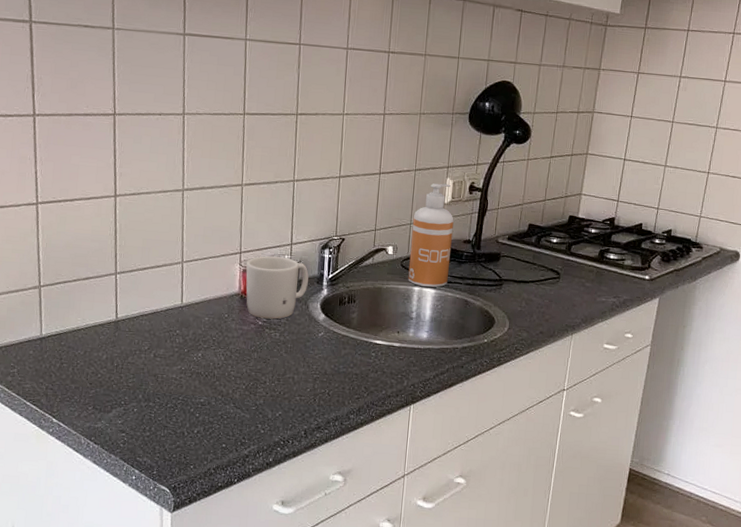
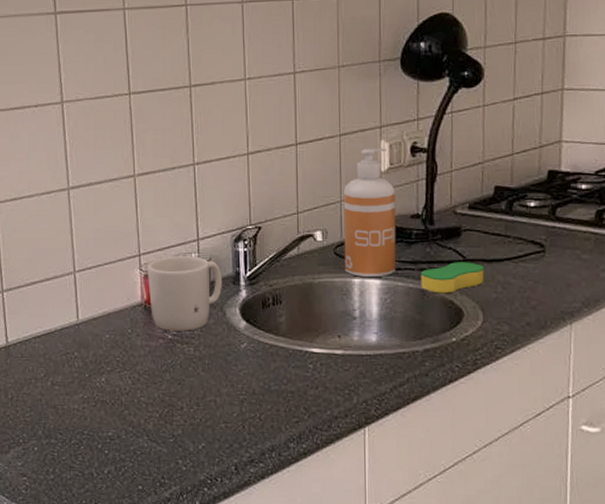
sponge: none [465,280,514,305] -> present [420,262,485,294]

